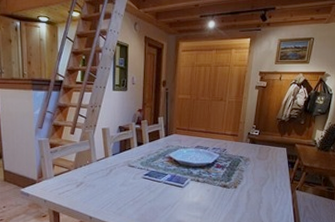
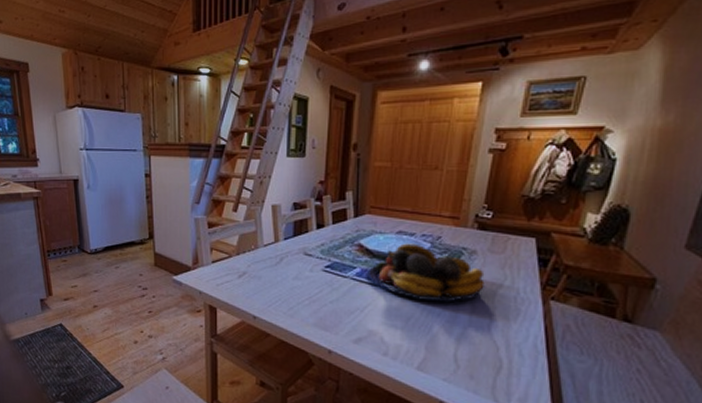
fruit bowl: none [175,155,255,196] -> present [366,243,485,302]

